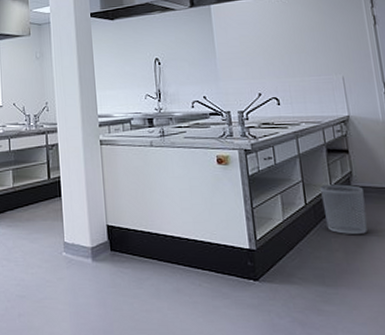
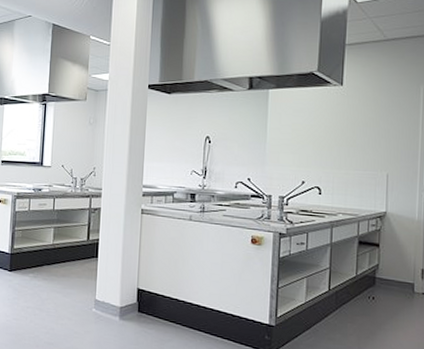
waste bin: present [320,184,368,235] -> none [345,274,386,323]

